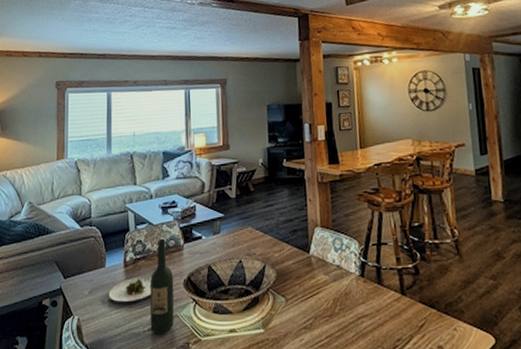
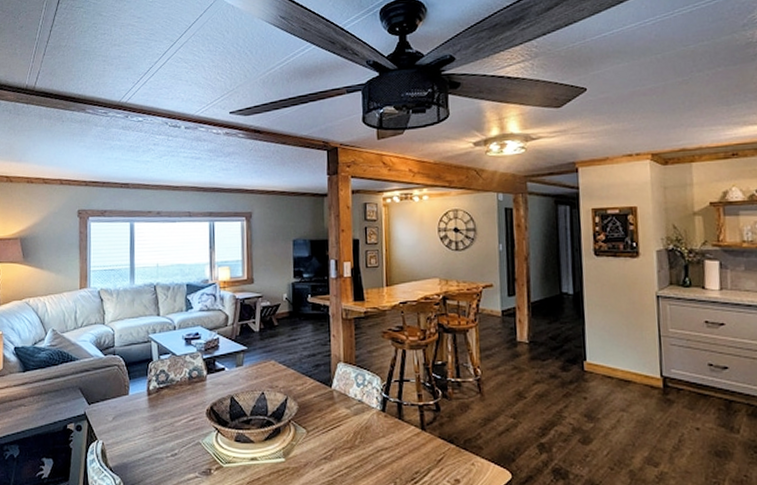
salad plate: present [108,276,152,303] -> none [132,404,175,430]
wine bottle: present [150,238,174,335] -> none [173,368,197,460]

